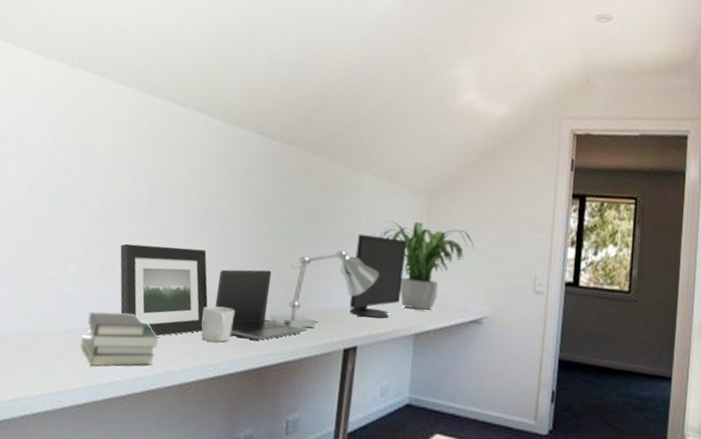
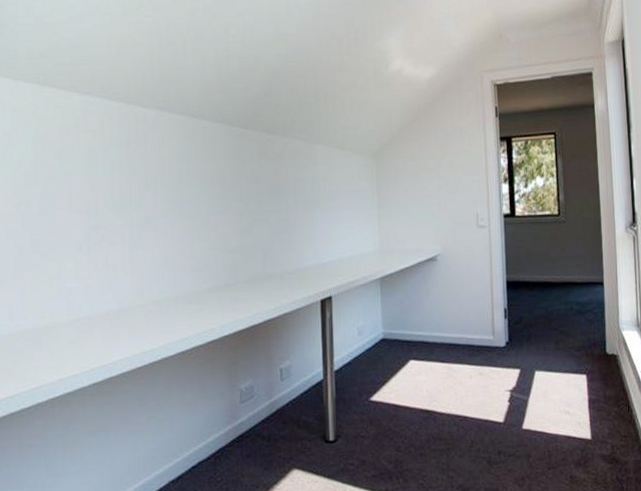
books: present [80,311,158,367] -> none [88,297,156,348]
picture frame: present [120,243,208,336] -> none [110,232,196,313]
mug: present [200,306,235,343] -> none [193,279,221,311]
laptop computer: present [215,269,308,341] -> none [201,241,287,305]
desk lamp: present [269,250,379,329] -> none [251,214,342,288]
computer monitor: present [349,233,406,319] -> none [318,197,364,270]
potted plant: present [373,221,474,310] -> none [332,181,421,256]

